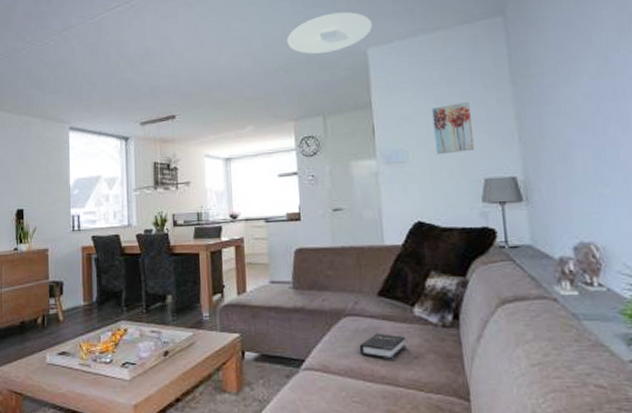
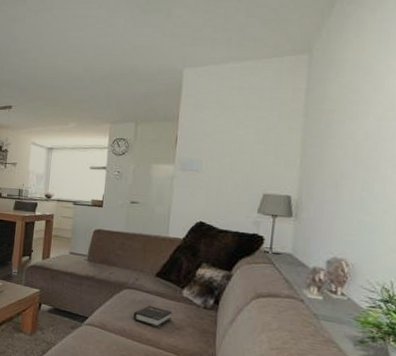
ceiling light: present [287,12,372,54] -> none [115,33,192,68]
wall art: present [432,102,475,155] -> none [226,126,263,169]

